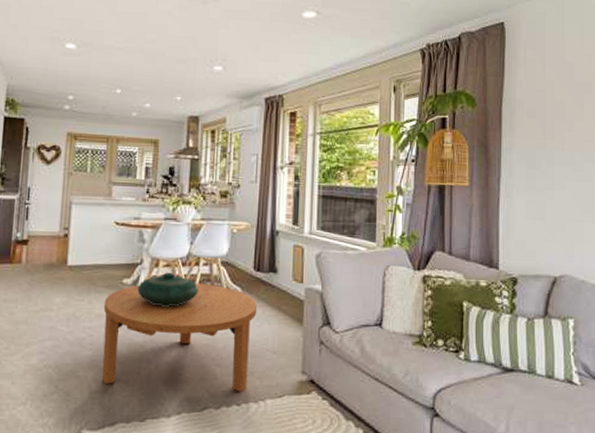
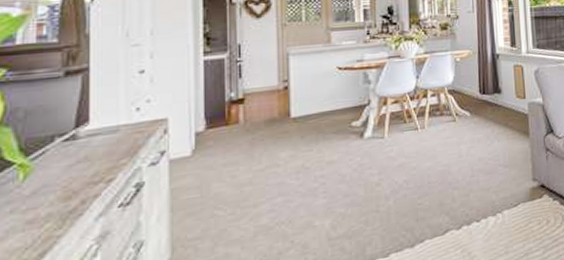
coffee table: present [101,283,258,392] -> none [334,113,487,229]
decorative bowl: present [137,272,198,307] -> none [368,108,429,143]

